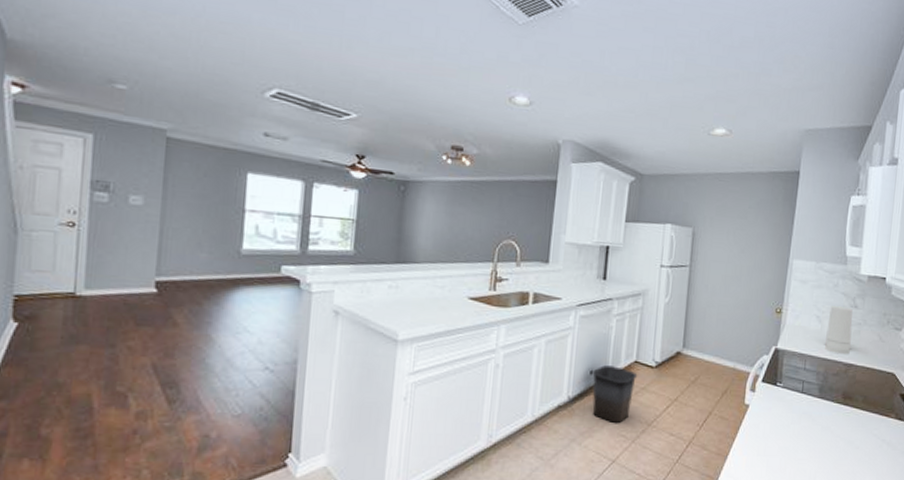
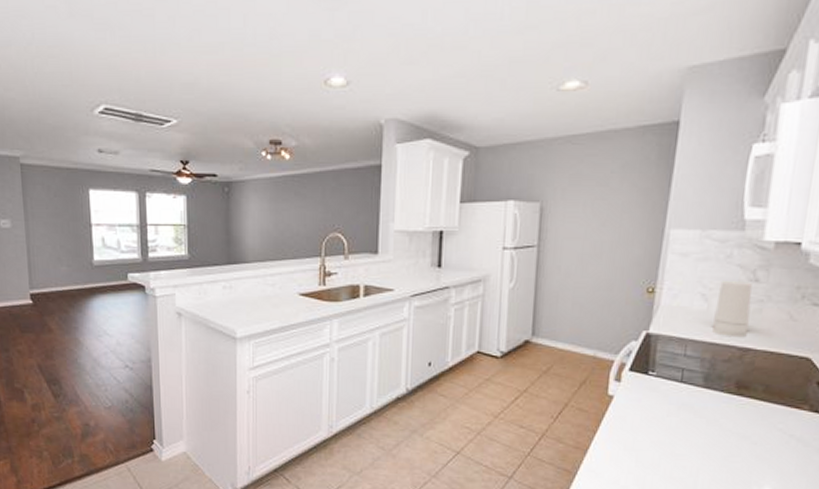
waste bin: present [592,365,638,424] -> none [431,357,481,416]

